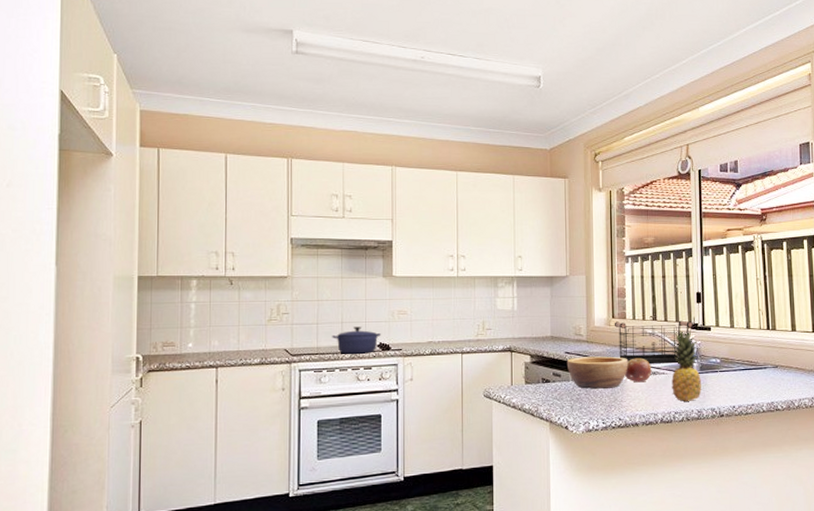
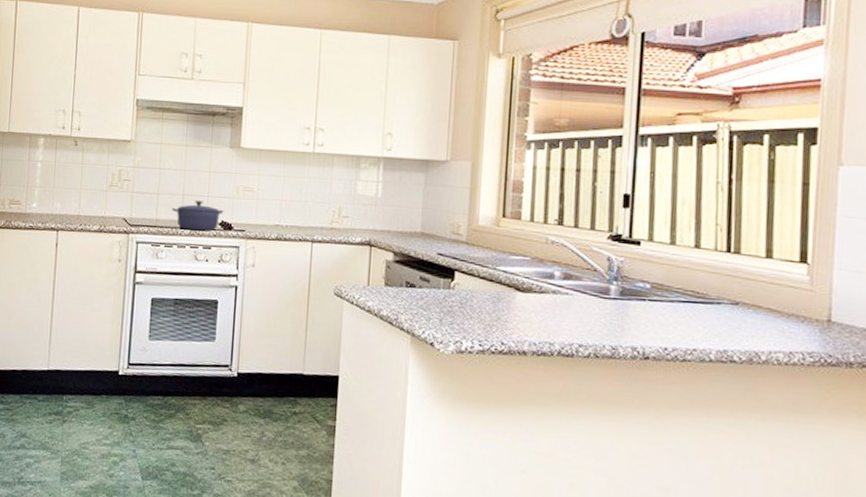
bowl: present [566,356,629,389] -> none [438,261,520,304]
dish rack: present [614,320,693,364] -> none [504,222,615,284]
fruit: present [624,358,652,383] -> none [513,270,551,302]
fruit: present [671,329,702,401] -> none [577,241,620,334]

